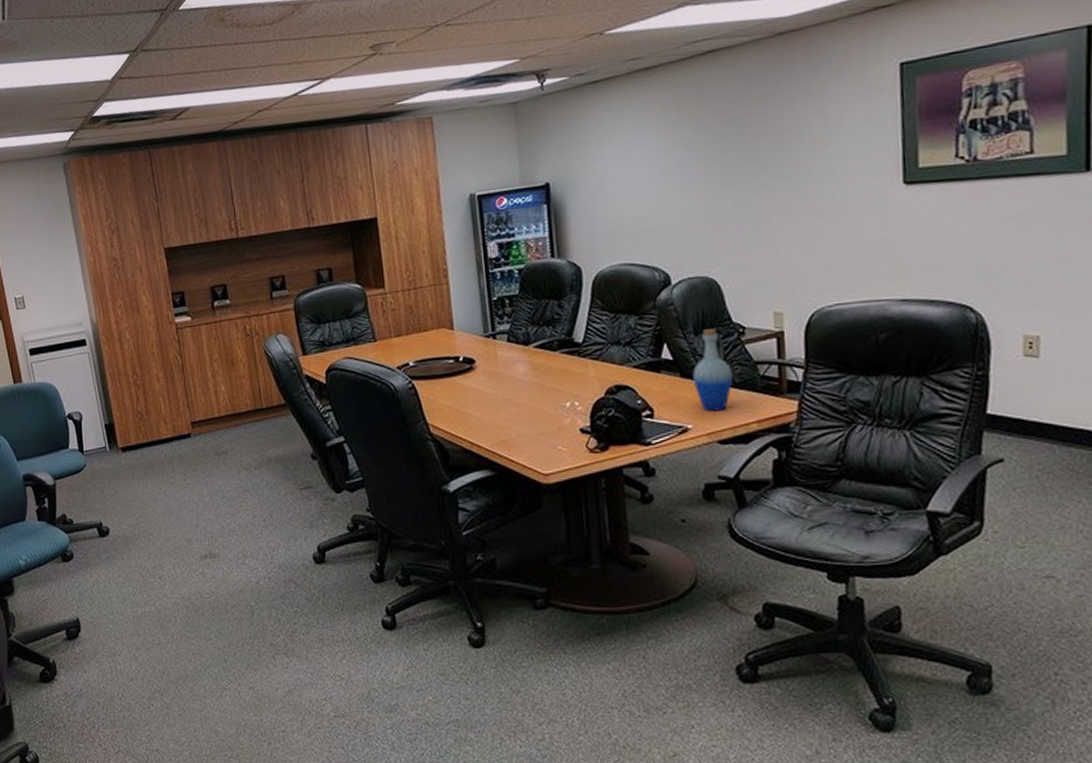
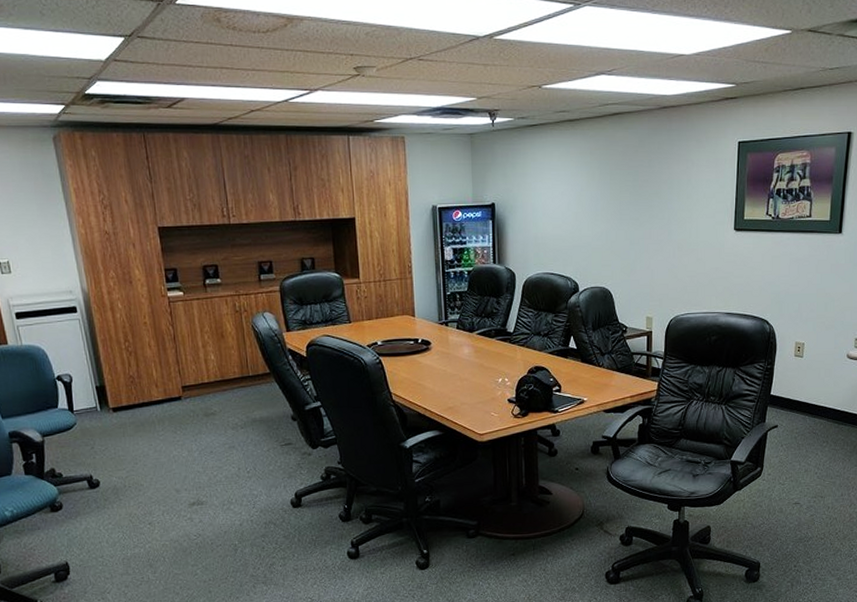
bottle: present [693,329,733,412] -> none [590,327,616,388]

